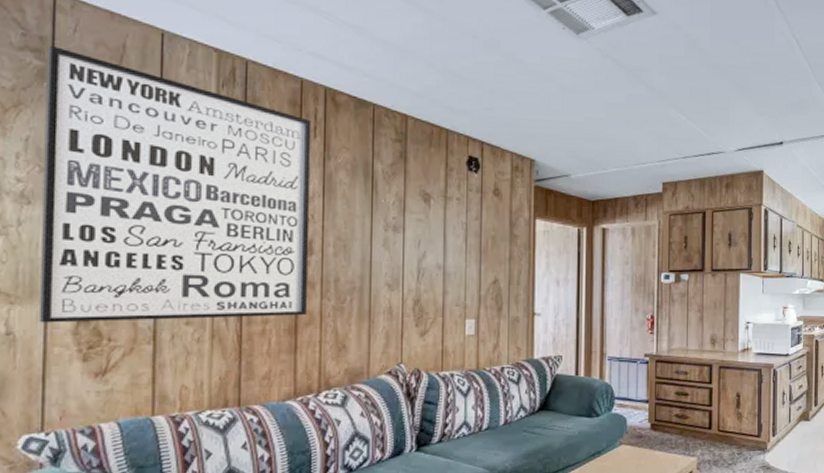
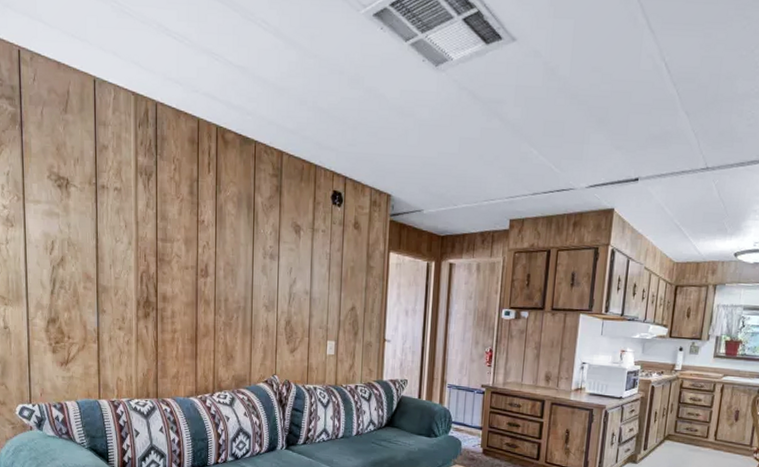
wall art: present [38,45,312,323] -> none [16,93,206,329]

